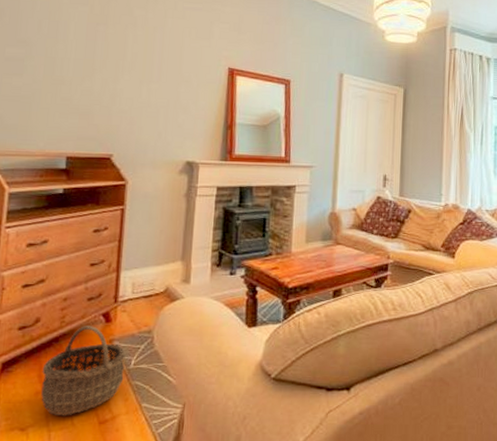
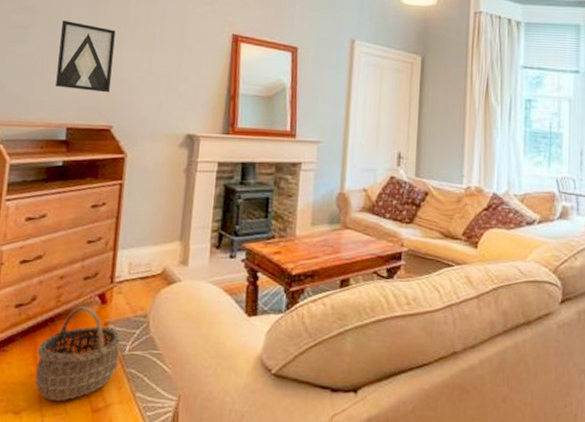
wall art: none [54,53,114,123] -> present [55,19,116,93]

